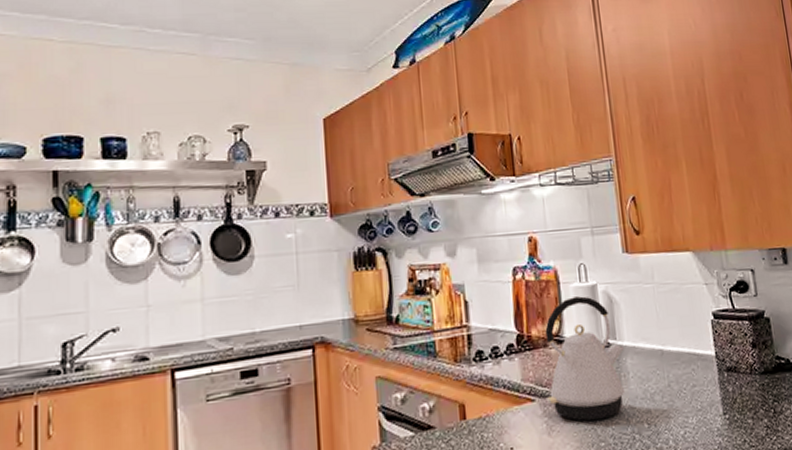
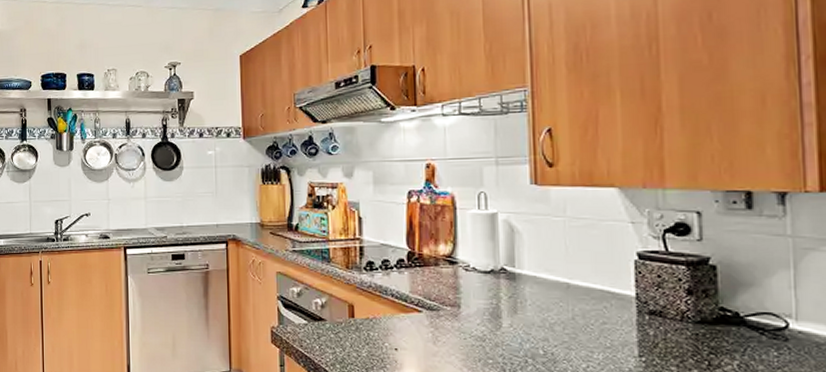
kettle: present [545,296,624,421] -> none [433,223,523,339]

